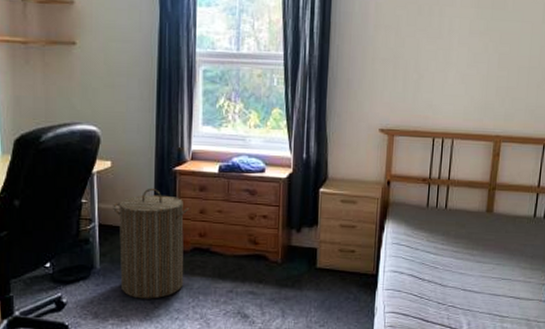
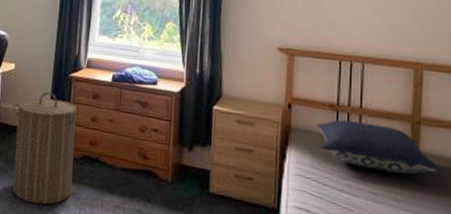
pillow: none [411,191,508,233] -> present [316,119,441,174]

